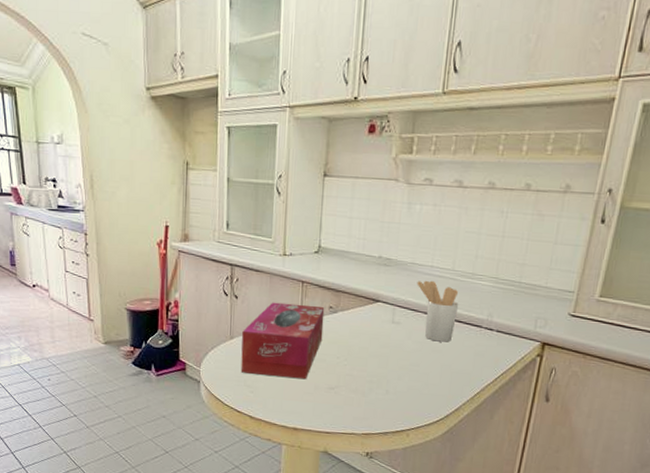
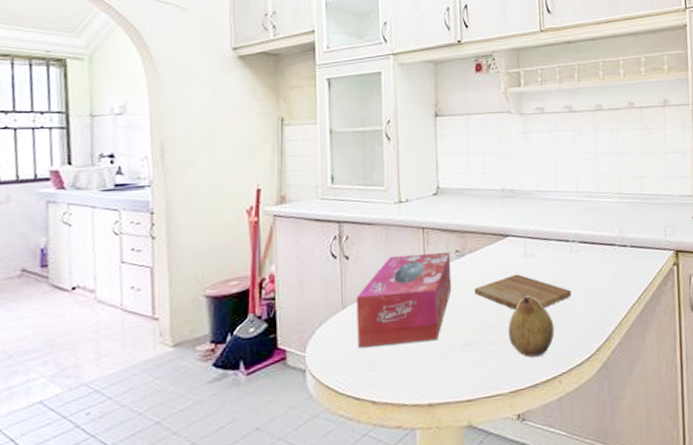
cutting board: none [341,337,431,371] -> present [474,274,572,310]
fruit: none [367,354,410,410] -> present [508,292,555,357]
utensil holder: present [417,280,459,342] -> none [544,205,590,269]

